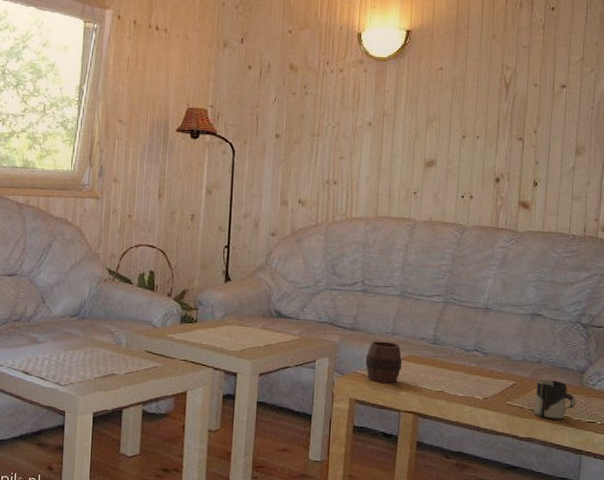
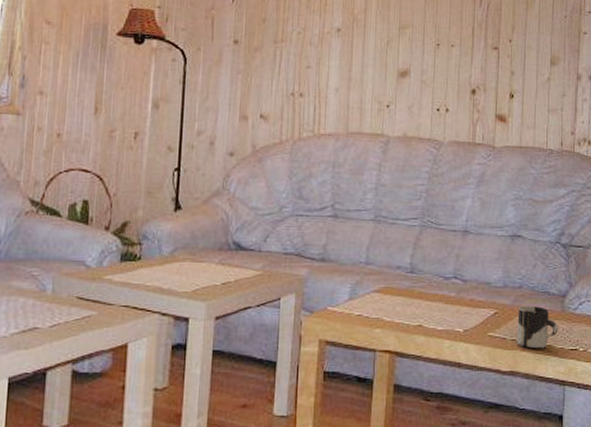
cup: present [365,341,403,384] -> none [336,272,377,320]

